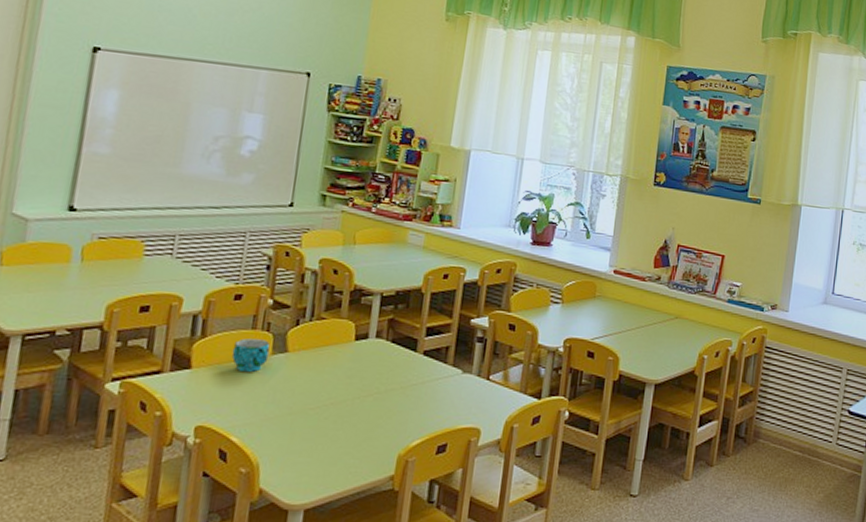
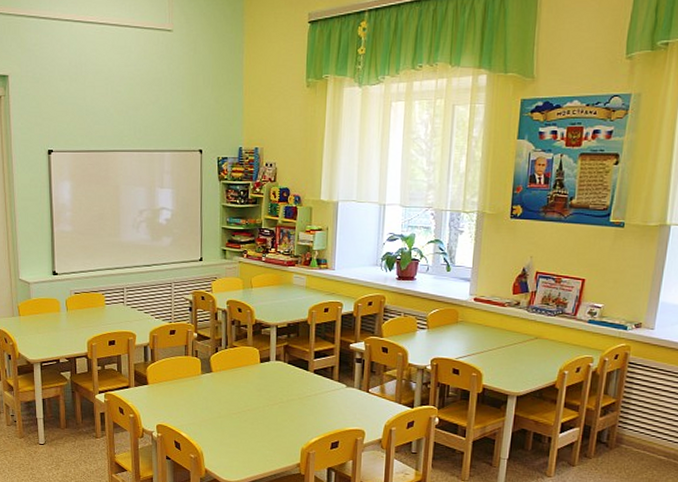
cup: present [231,338,270,372] -> none [174,362,200,387]

